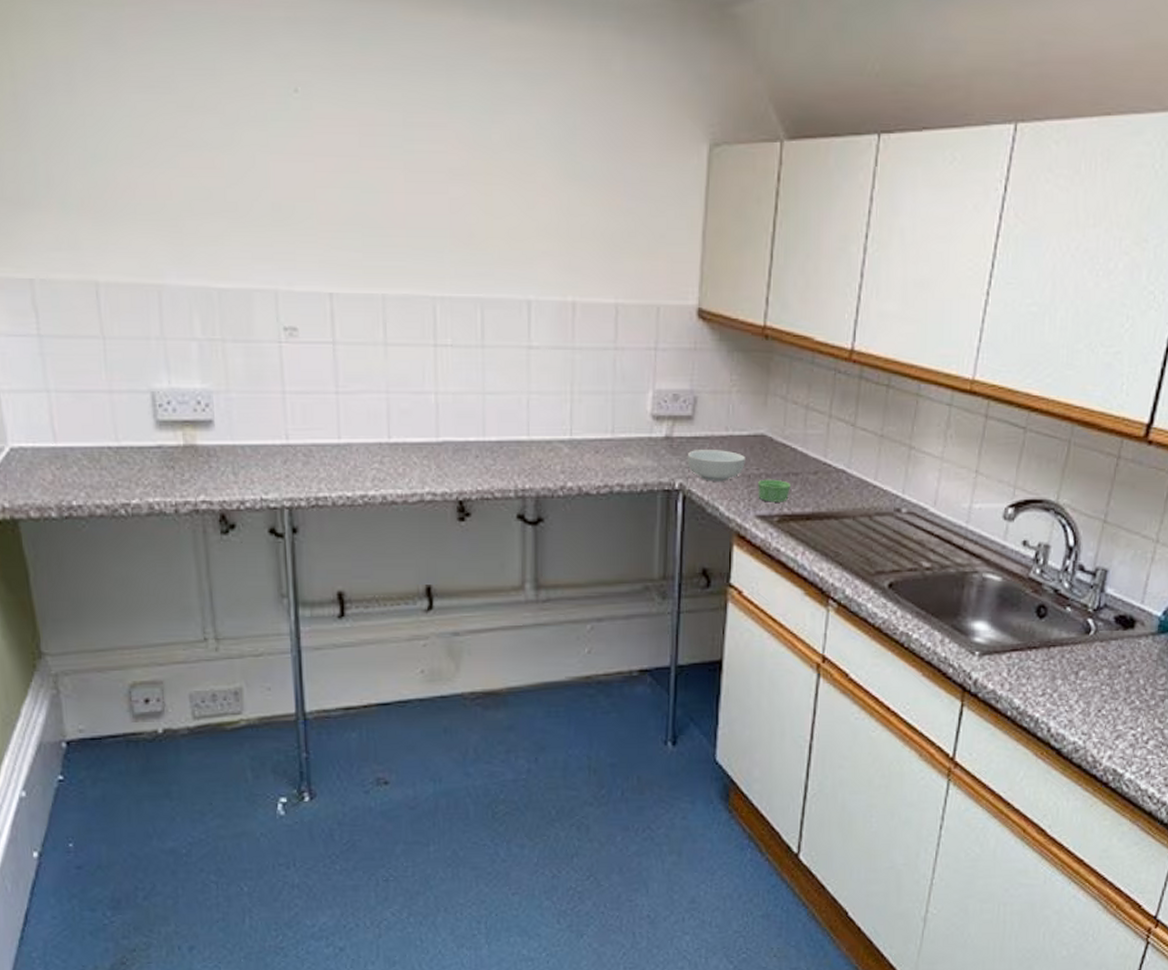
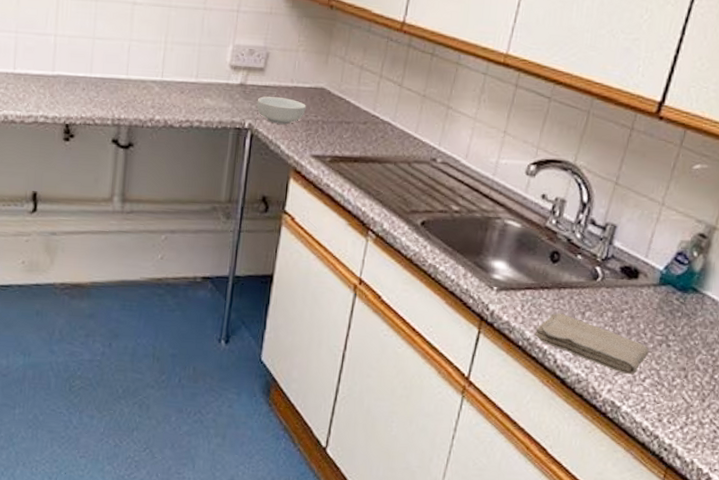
ramekin: present [758,479,790,502] -> none [314,125,343,146]
washcloth: none [1024,675,1150,738] -> present [534,313,649,375]

